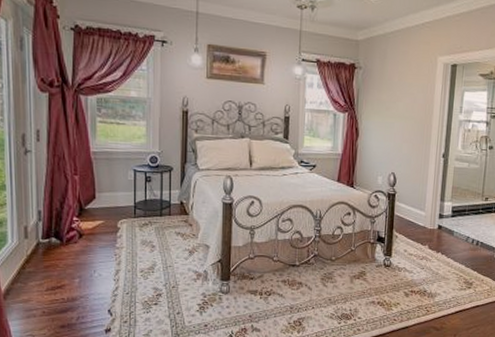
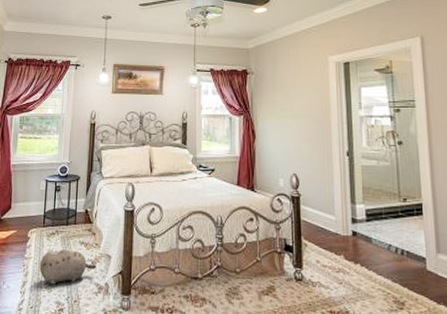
plush toy: none [133,239,194,273] -> present [39,249,96,285]

